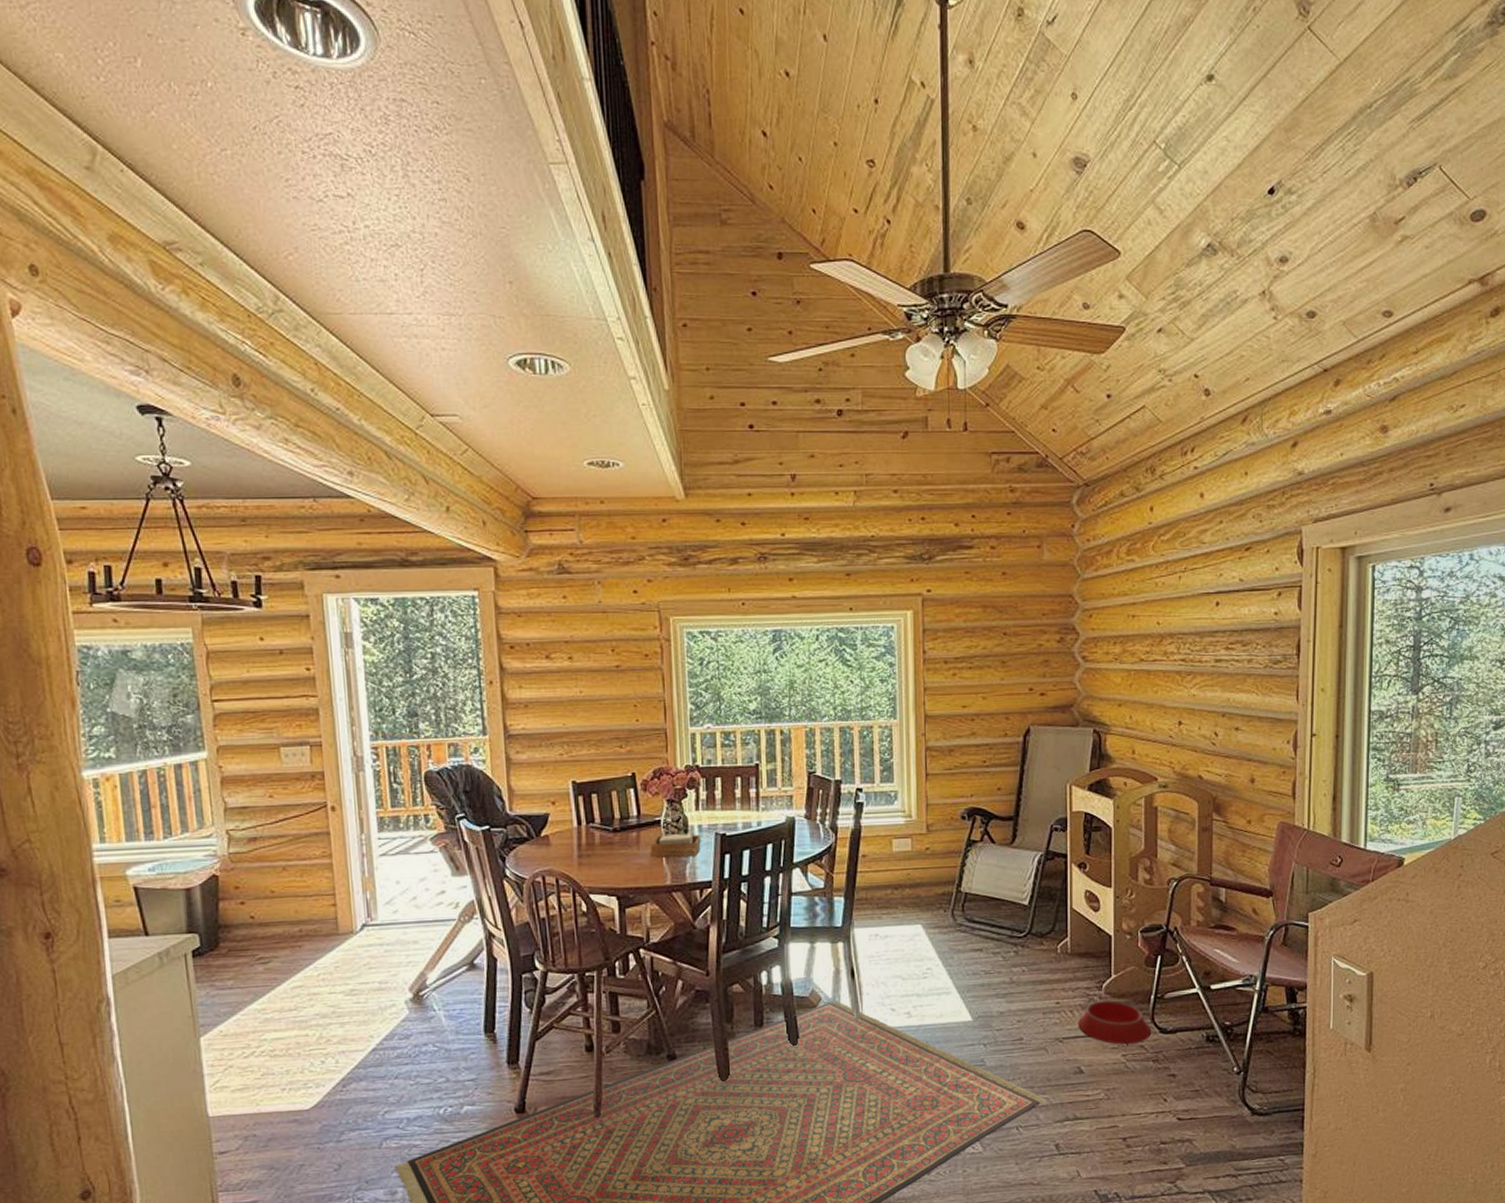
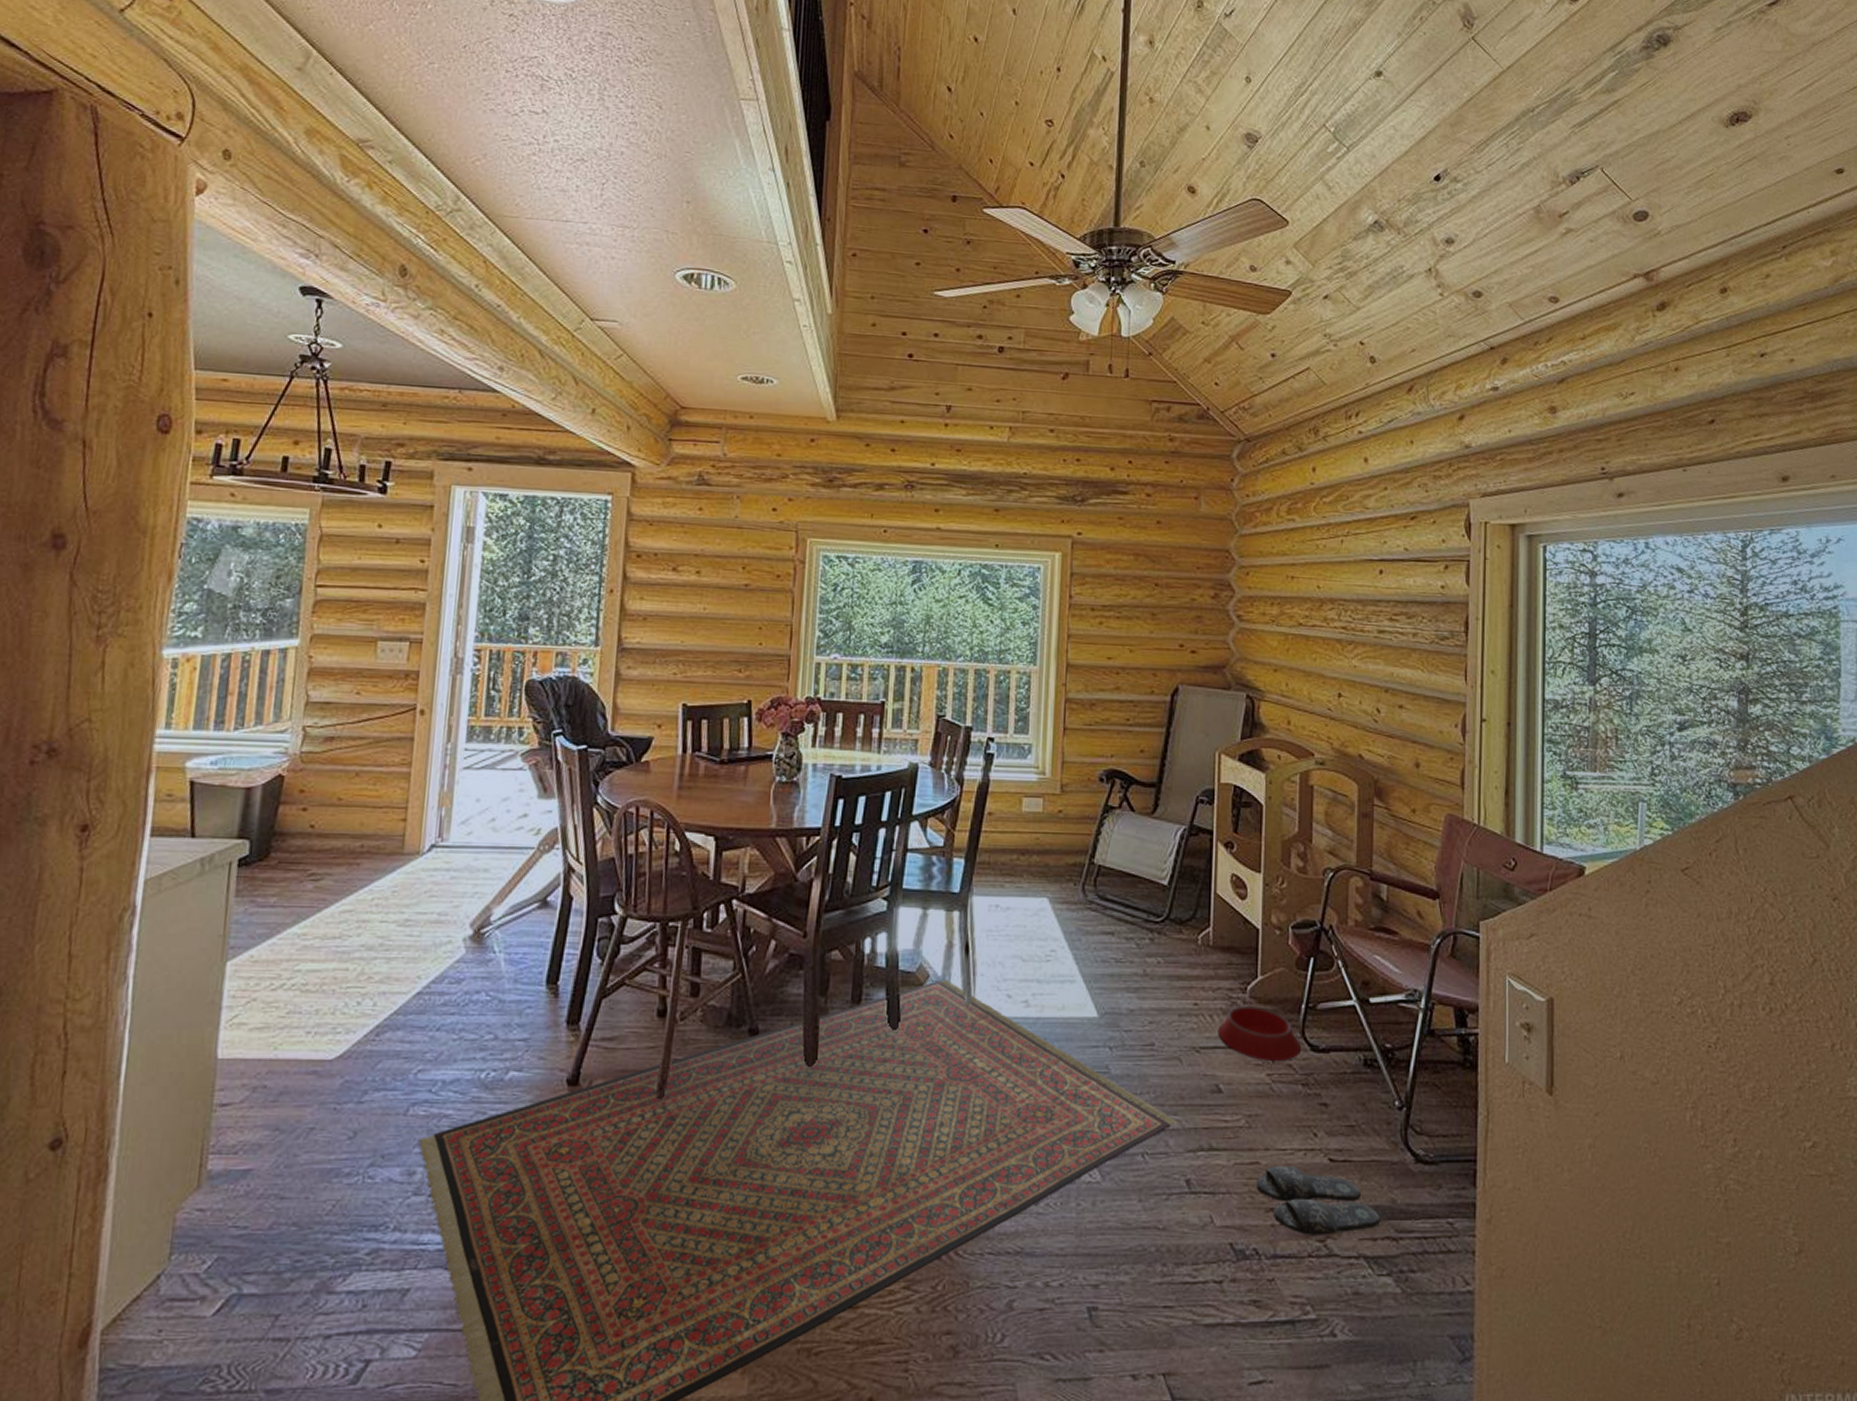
napkin holder: present [650,834,701,858] -> none [757,771,814,799]
slippers: none [1116,1126,1222,1179] -> present [1256,1165,1381,1235]

